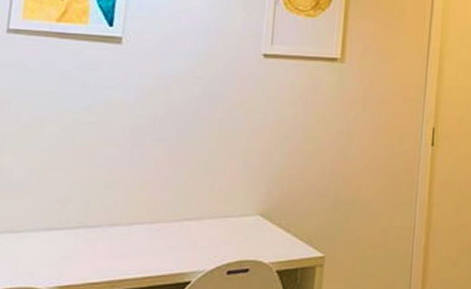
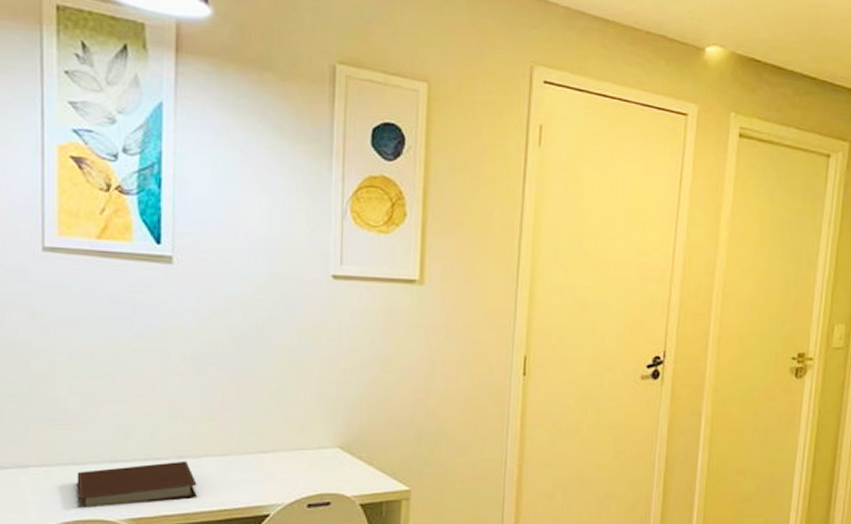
notebook: none [11,228,125,274] -> present [77,460,197,506]

